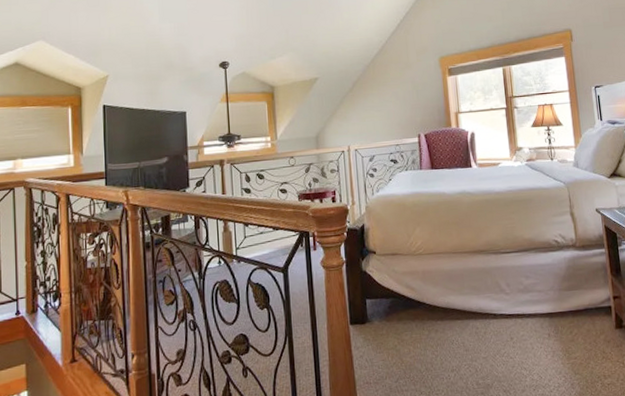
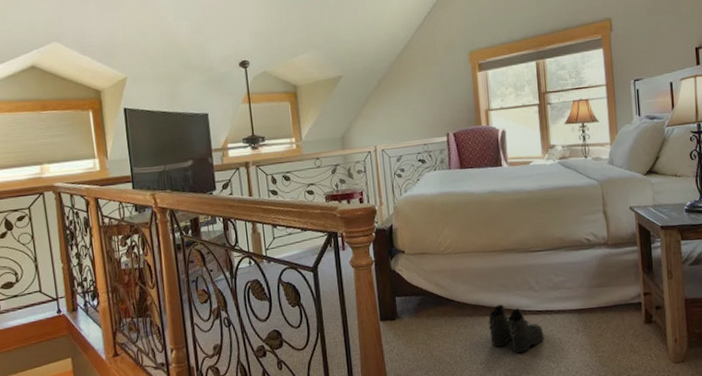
boots: none [459,308,516,360] -> present [488,305,544,353]

